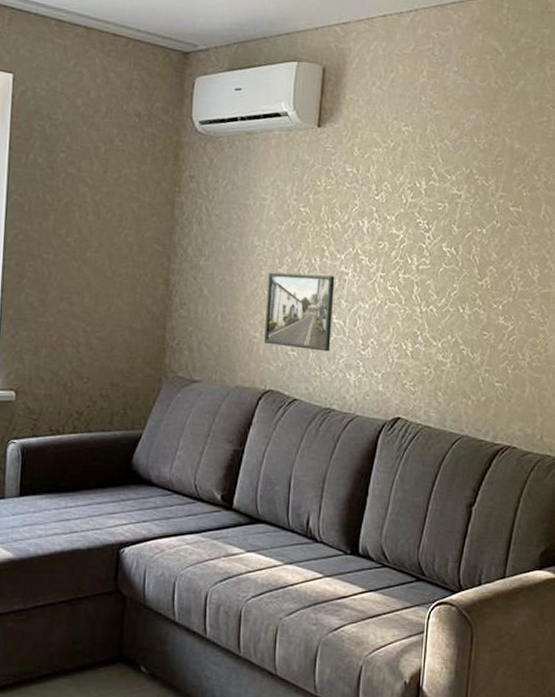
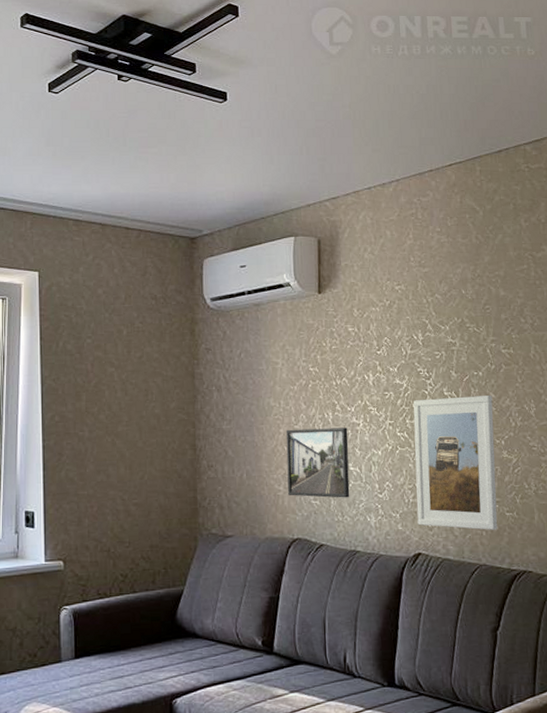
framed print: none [400,253,494,400] -> present [413,395,498,530]

